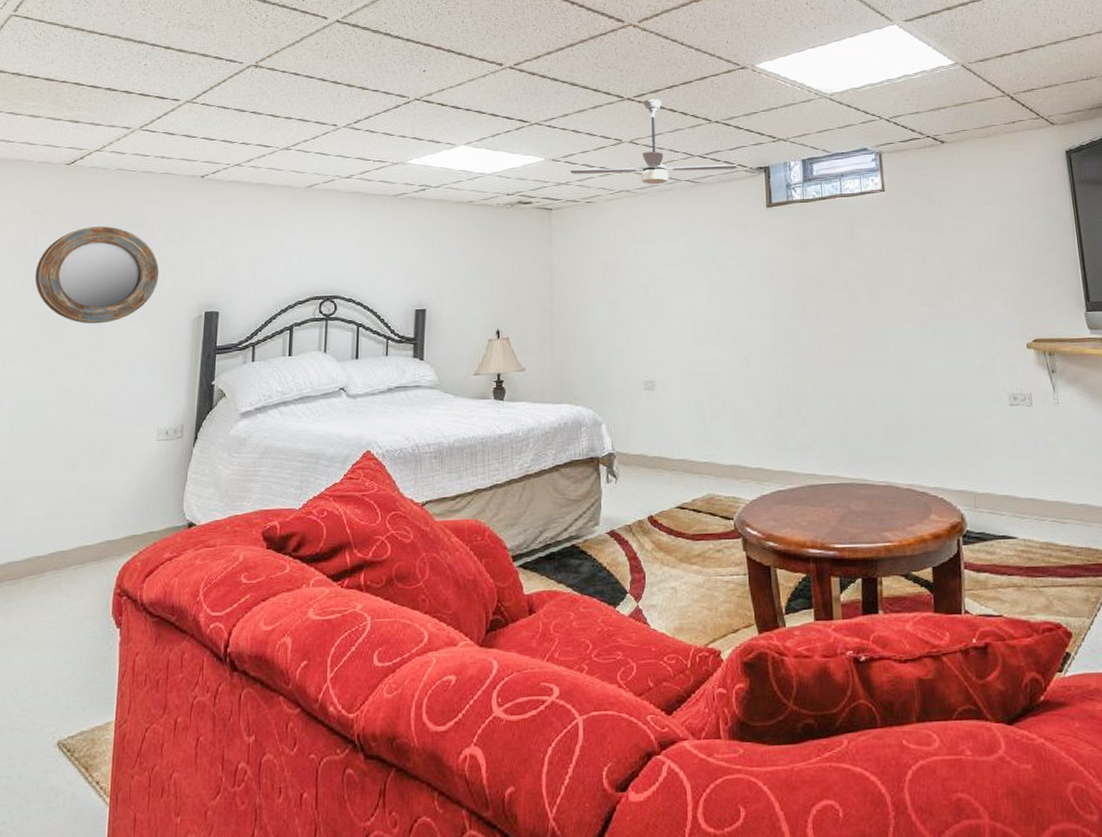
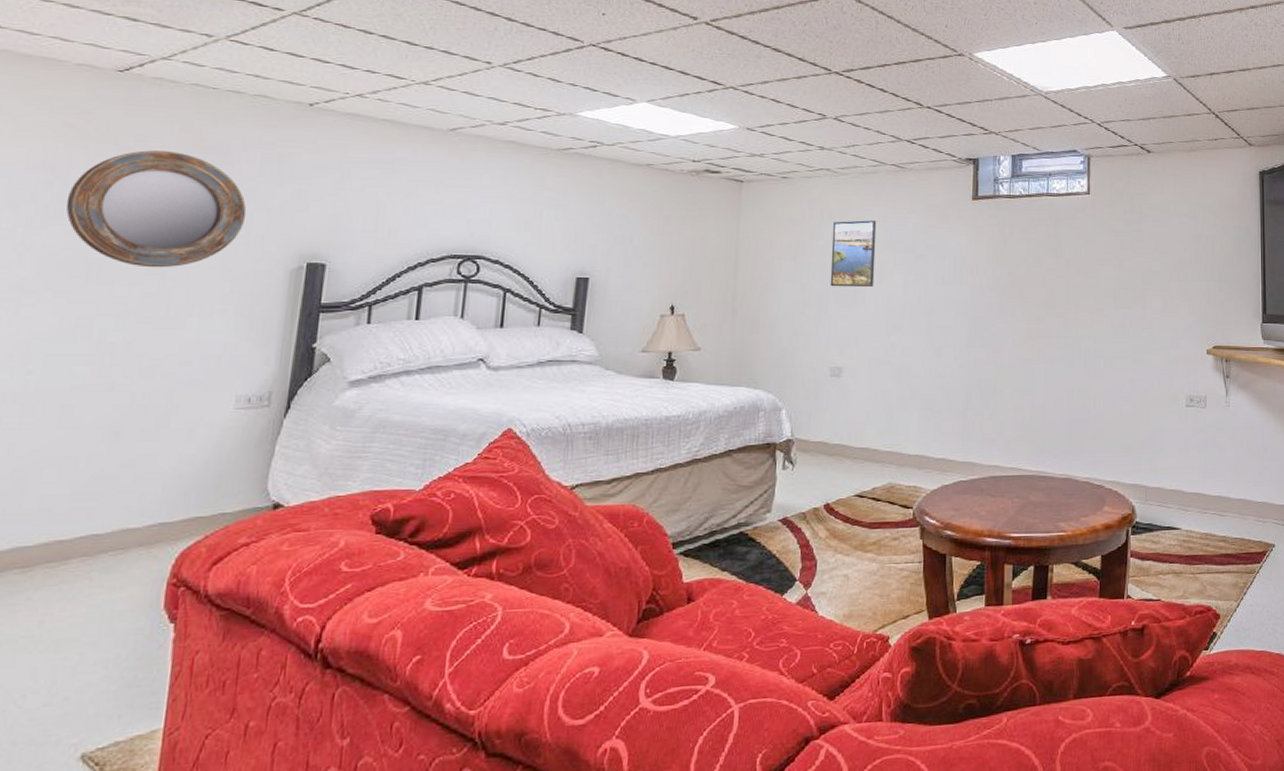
ceiling fan: present [569,99,738,184] -> none [765,75,947,165]
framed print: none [635,236,679,303] -> present [830,220,877,288]

